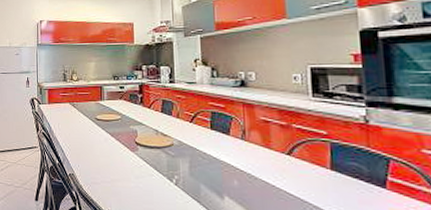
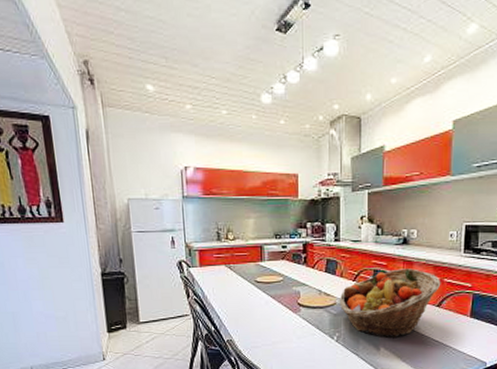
fruit basket: none [176,111,289,187] -> present [339,268,441,339]

